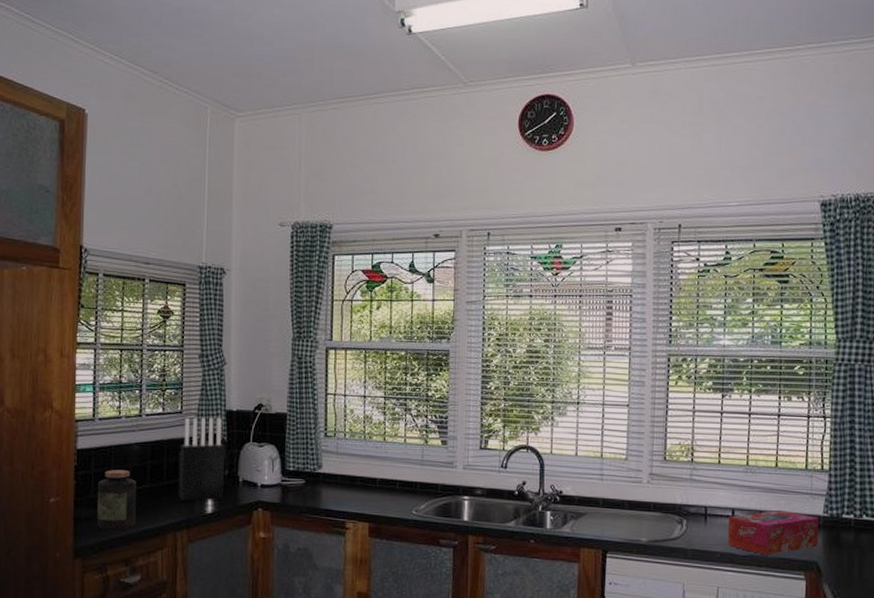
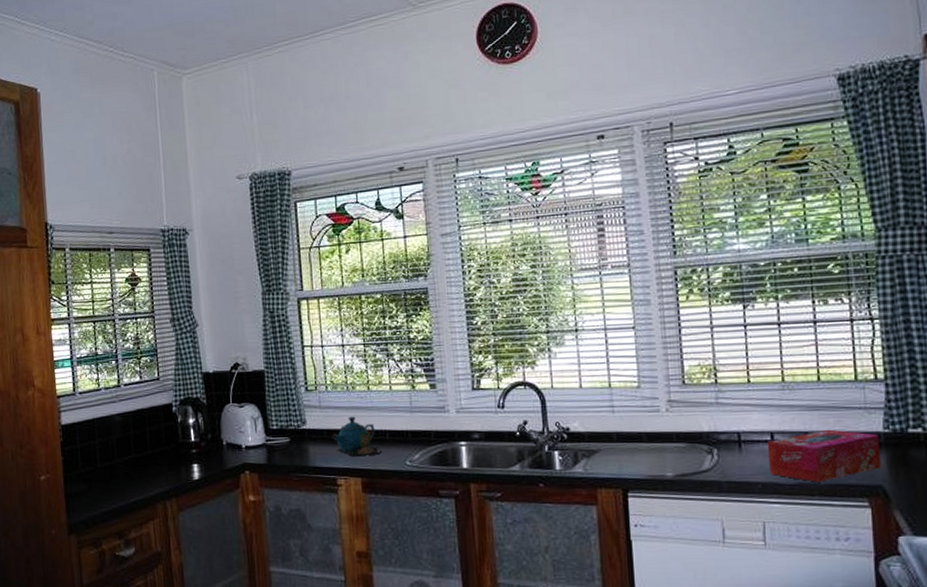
jar: present [97,470,136,530] -> none [85,442,125,503]
knife block: present [178,417,225,501] -> none [160,381,209,469]
teapot: none [345,464,391,503] -> present [332,416,382,456]

